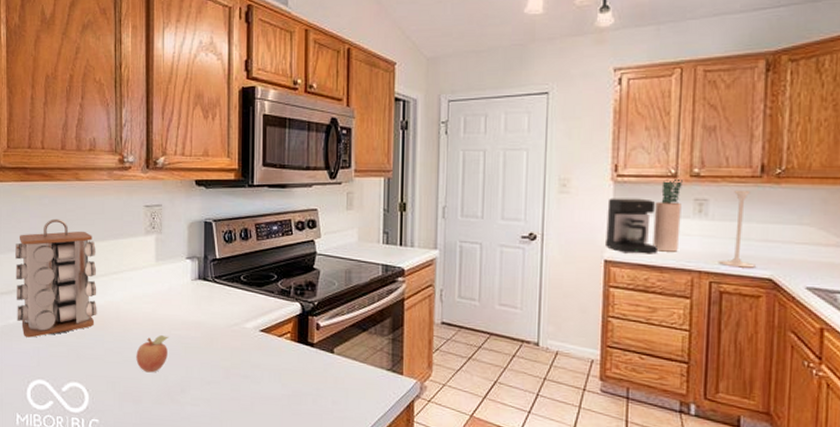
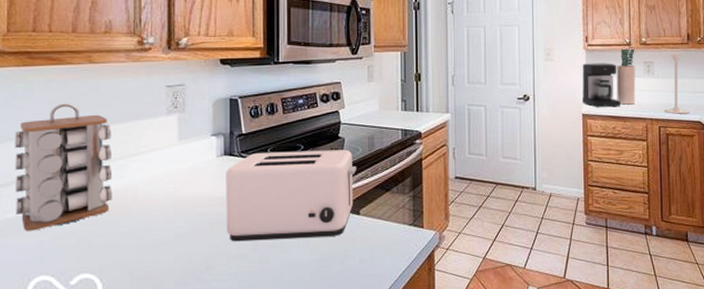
fruit: present [136,335,169,373] -> none [157,214,193,254]
toaster: none [199,279,333,373] -> present [226,149,357,242]

